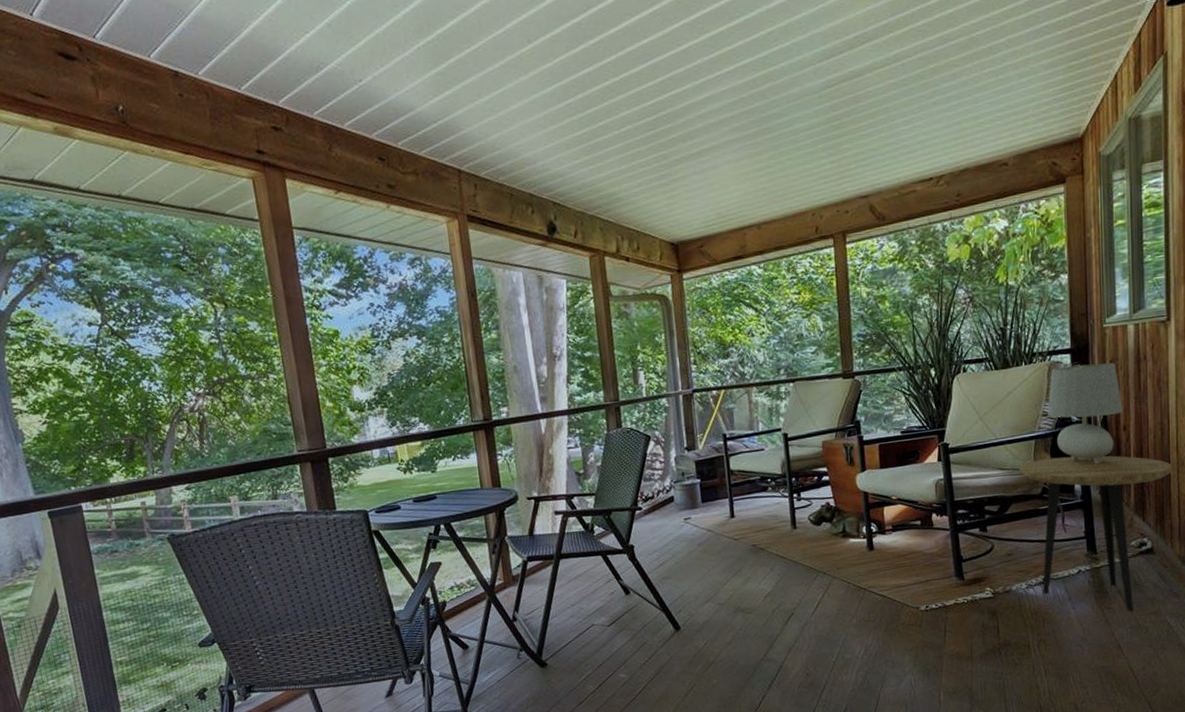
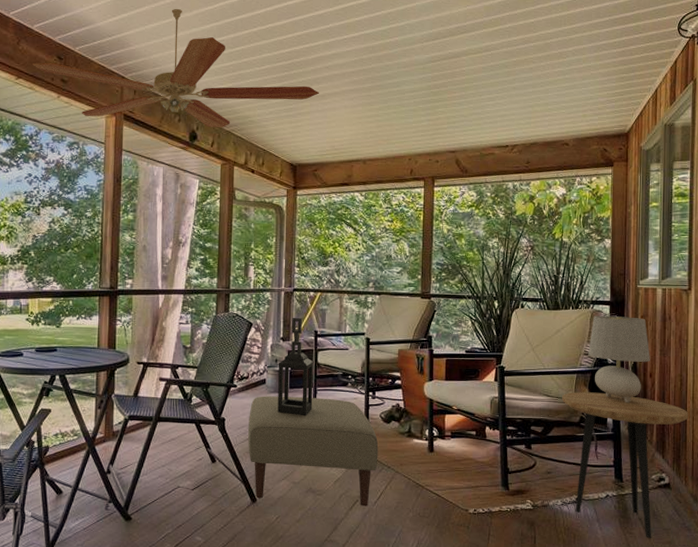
ceiling fan: none [351,72,694,225] -> present [32,8,319,128]
ottoman: none [660,507,812,626] -> present [248,396,379,506]
lantern: none [686,421,731,531] -> present [277,317,314,416]

